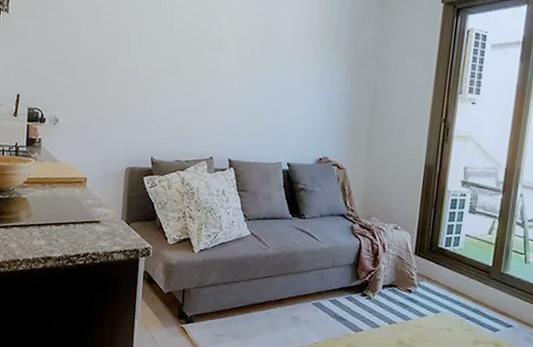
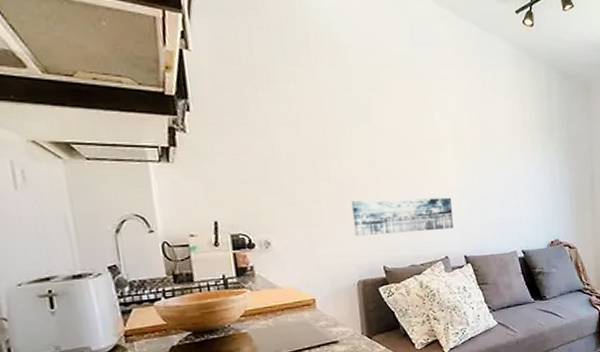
wall art: none [130,90,226,130] -> present [351,197,454,237]

